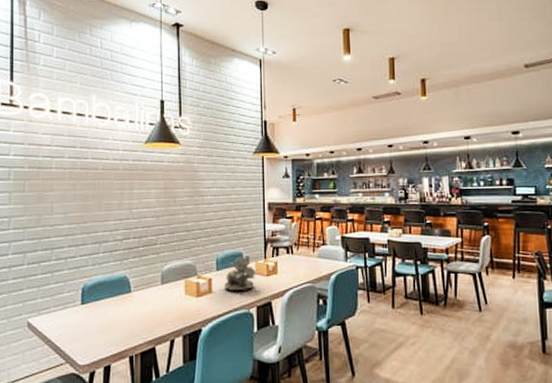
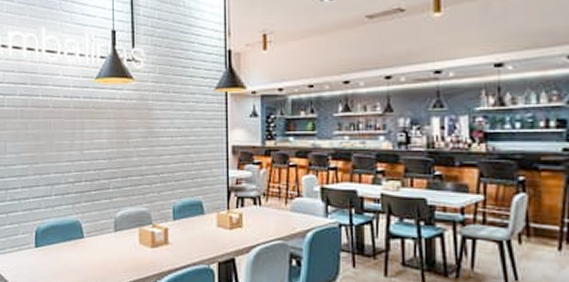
succulent plant: present [225,255,256,292] -> none [182,205,218,244]

